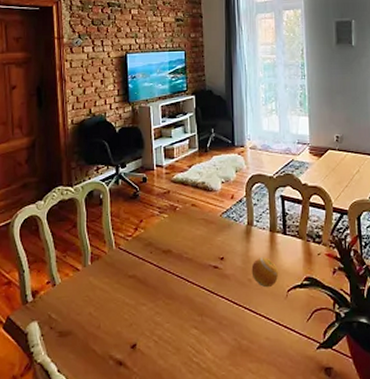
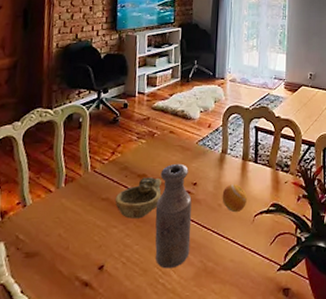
decorative bowl: none [142,253,189,296] -> present [115,177,163,219]
bottle: none [183,237,222,347] -> present [155,163,192,269]

